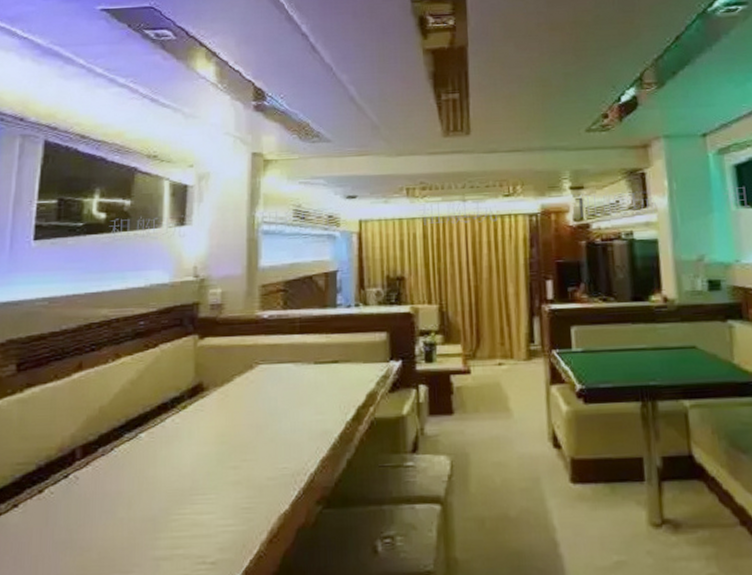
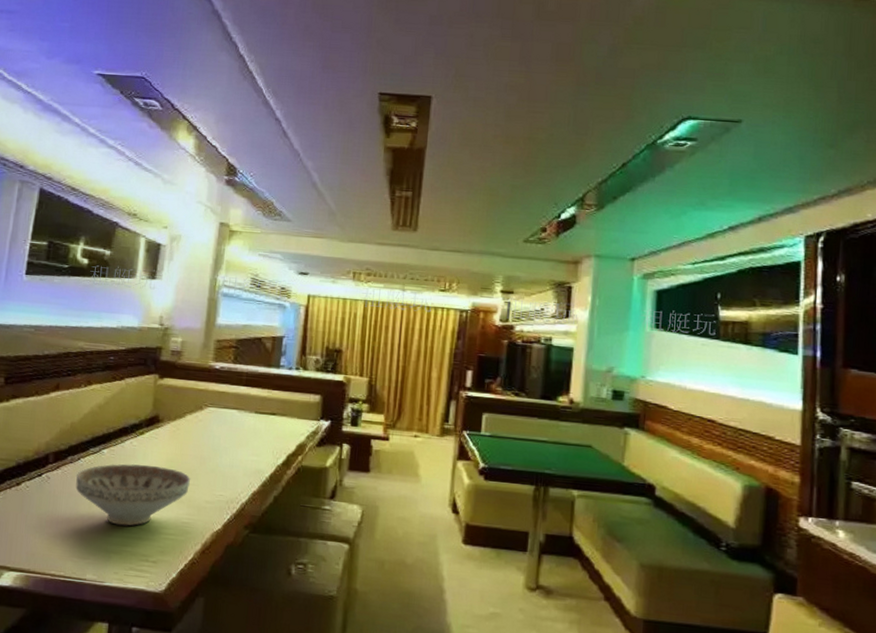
decorative bowl: none [110,444,246,524] -> present [76,464,190,526]

